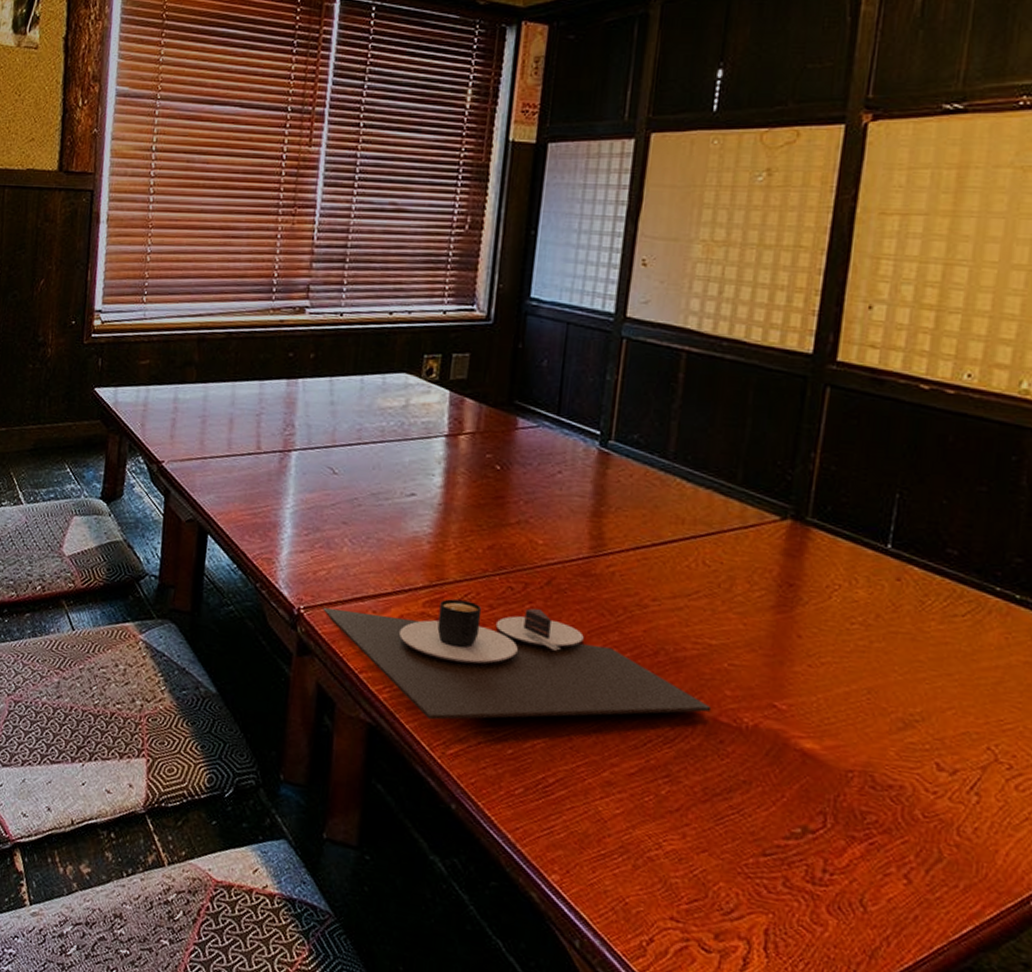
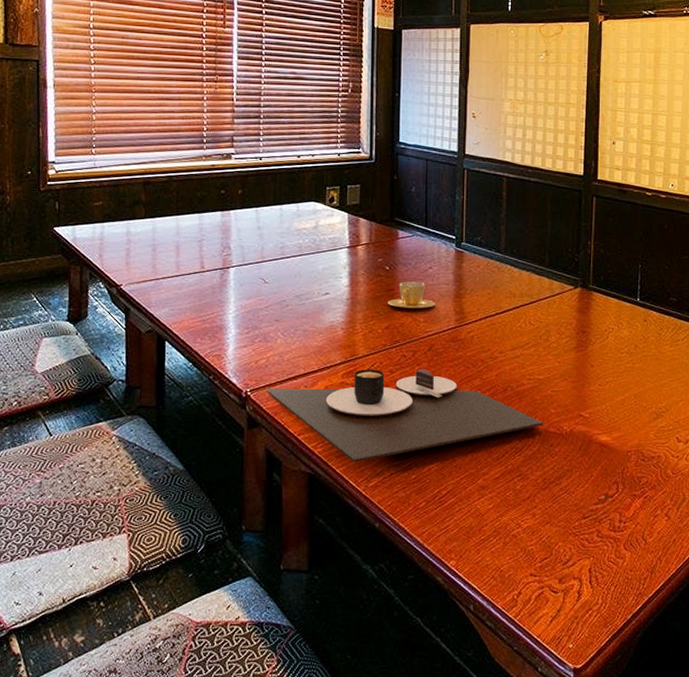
cup: none [494,487,562,527] -> present [388,281,435,308]

